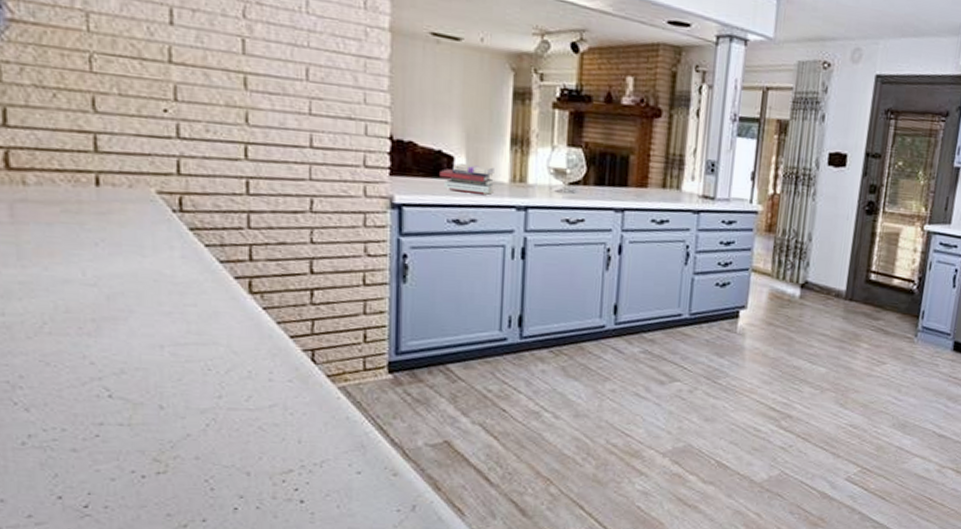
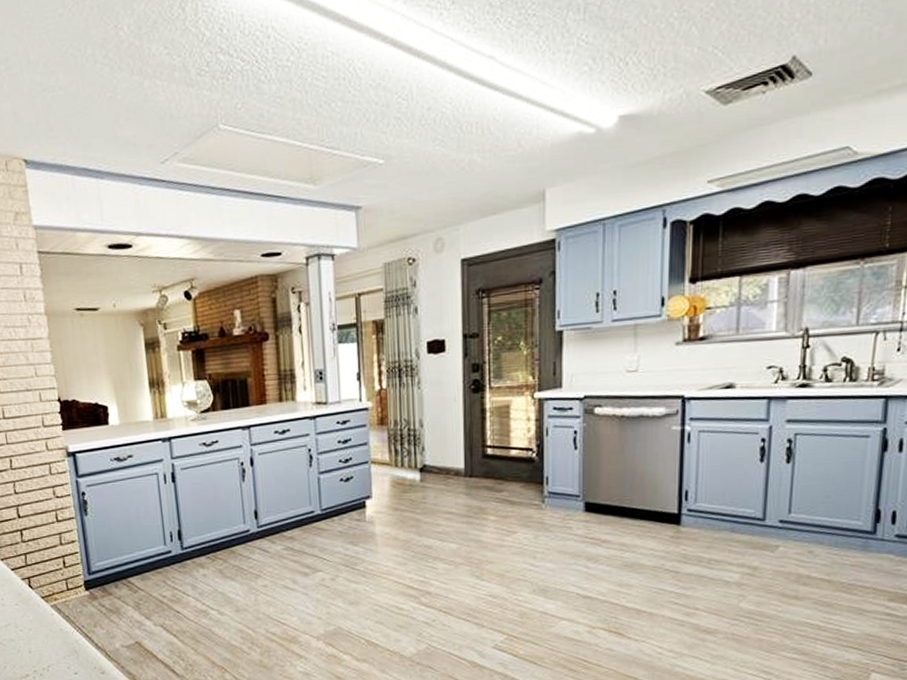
books: present [440,163,494,196] -> none [99,409,142,435]

